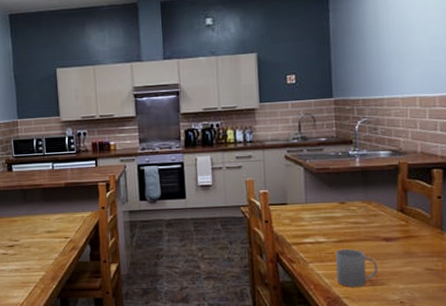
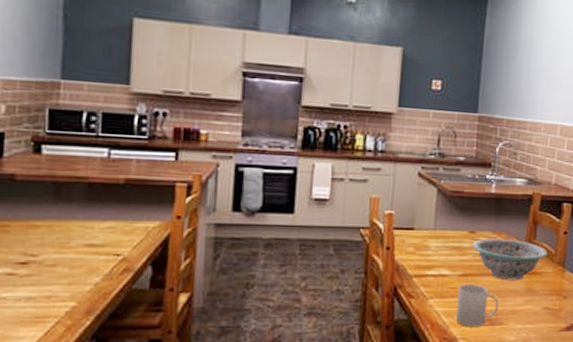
decorative bowl: none [344,206,422,245] -> present [472,238,548,281]

